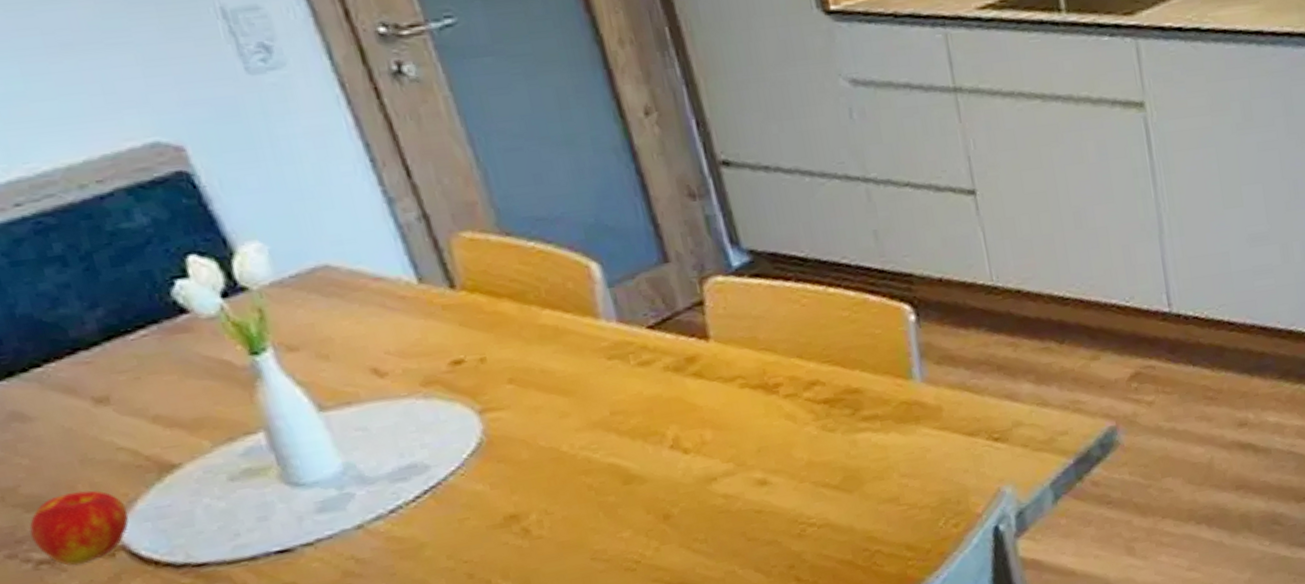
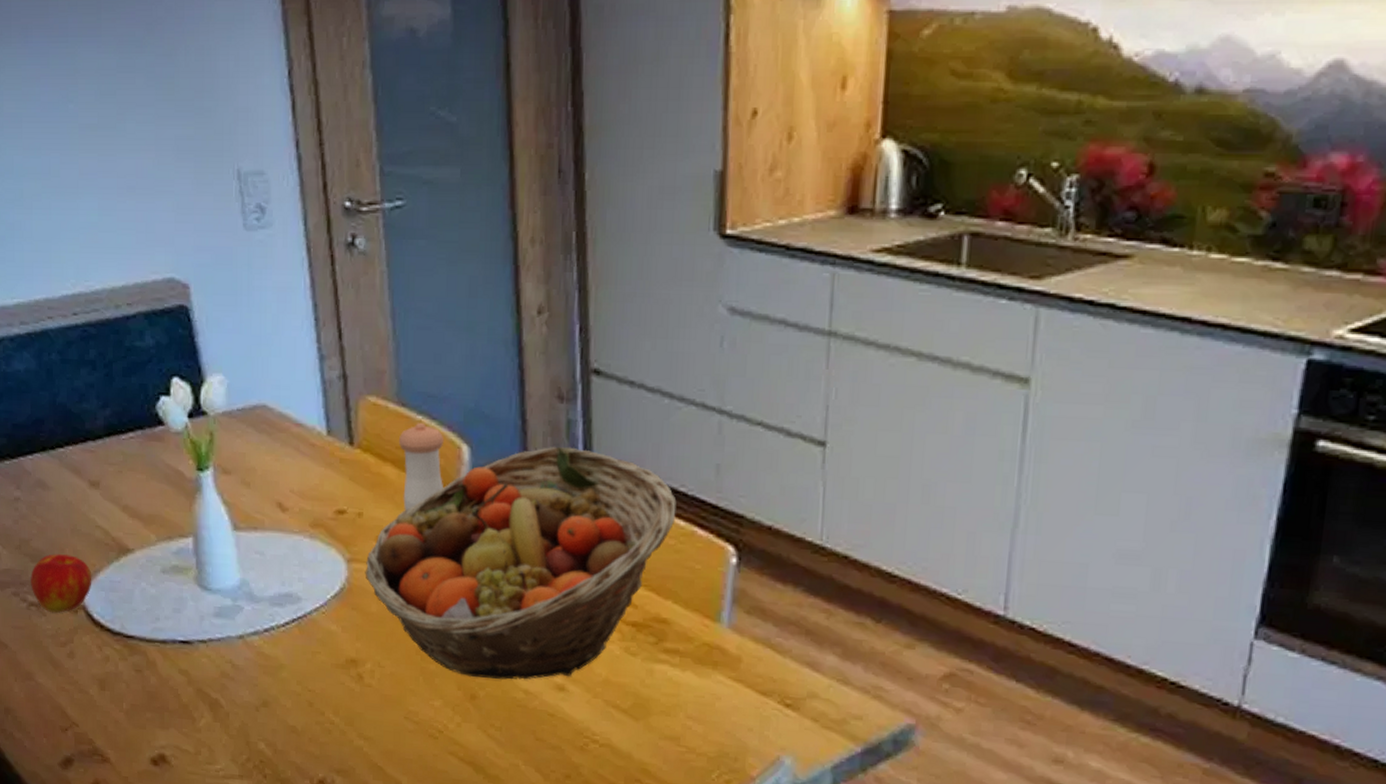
fruit basket: none [502,241,844,498] -> present [365,446,677,680]
pepper shaker: none [510,249,578,345] -> present [398,423,444,511]

